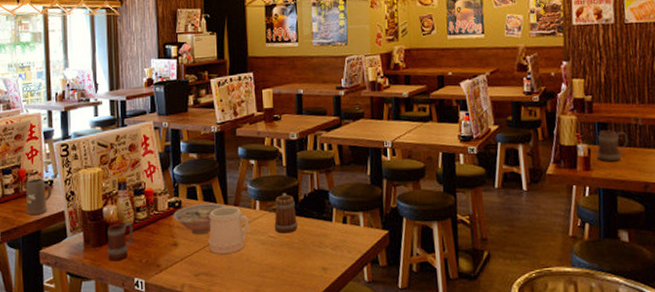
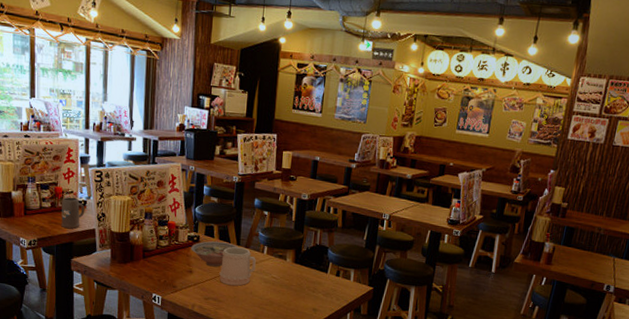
beer mug: present [107,221,133,262] -> none [131,246,155,278]
beer mug: present [274,192,298,234] -> none [277,243,298,277]
beer mug: present [597,130,629,163] -> none [559,234,589,262]

